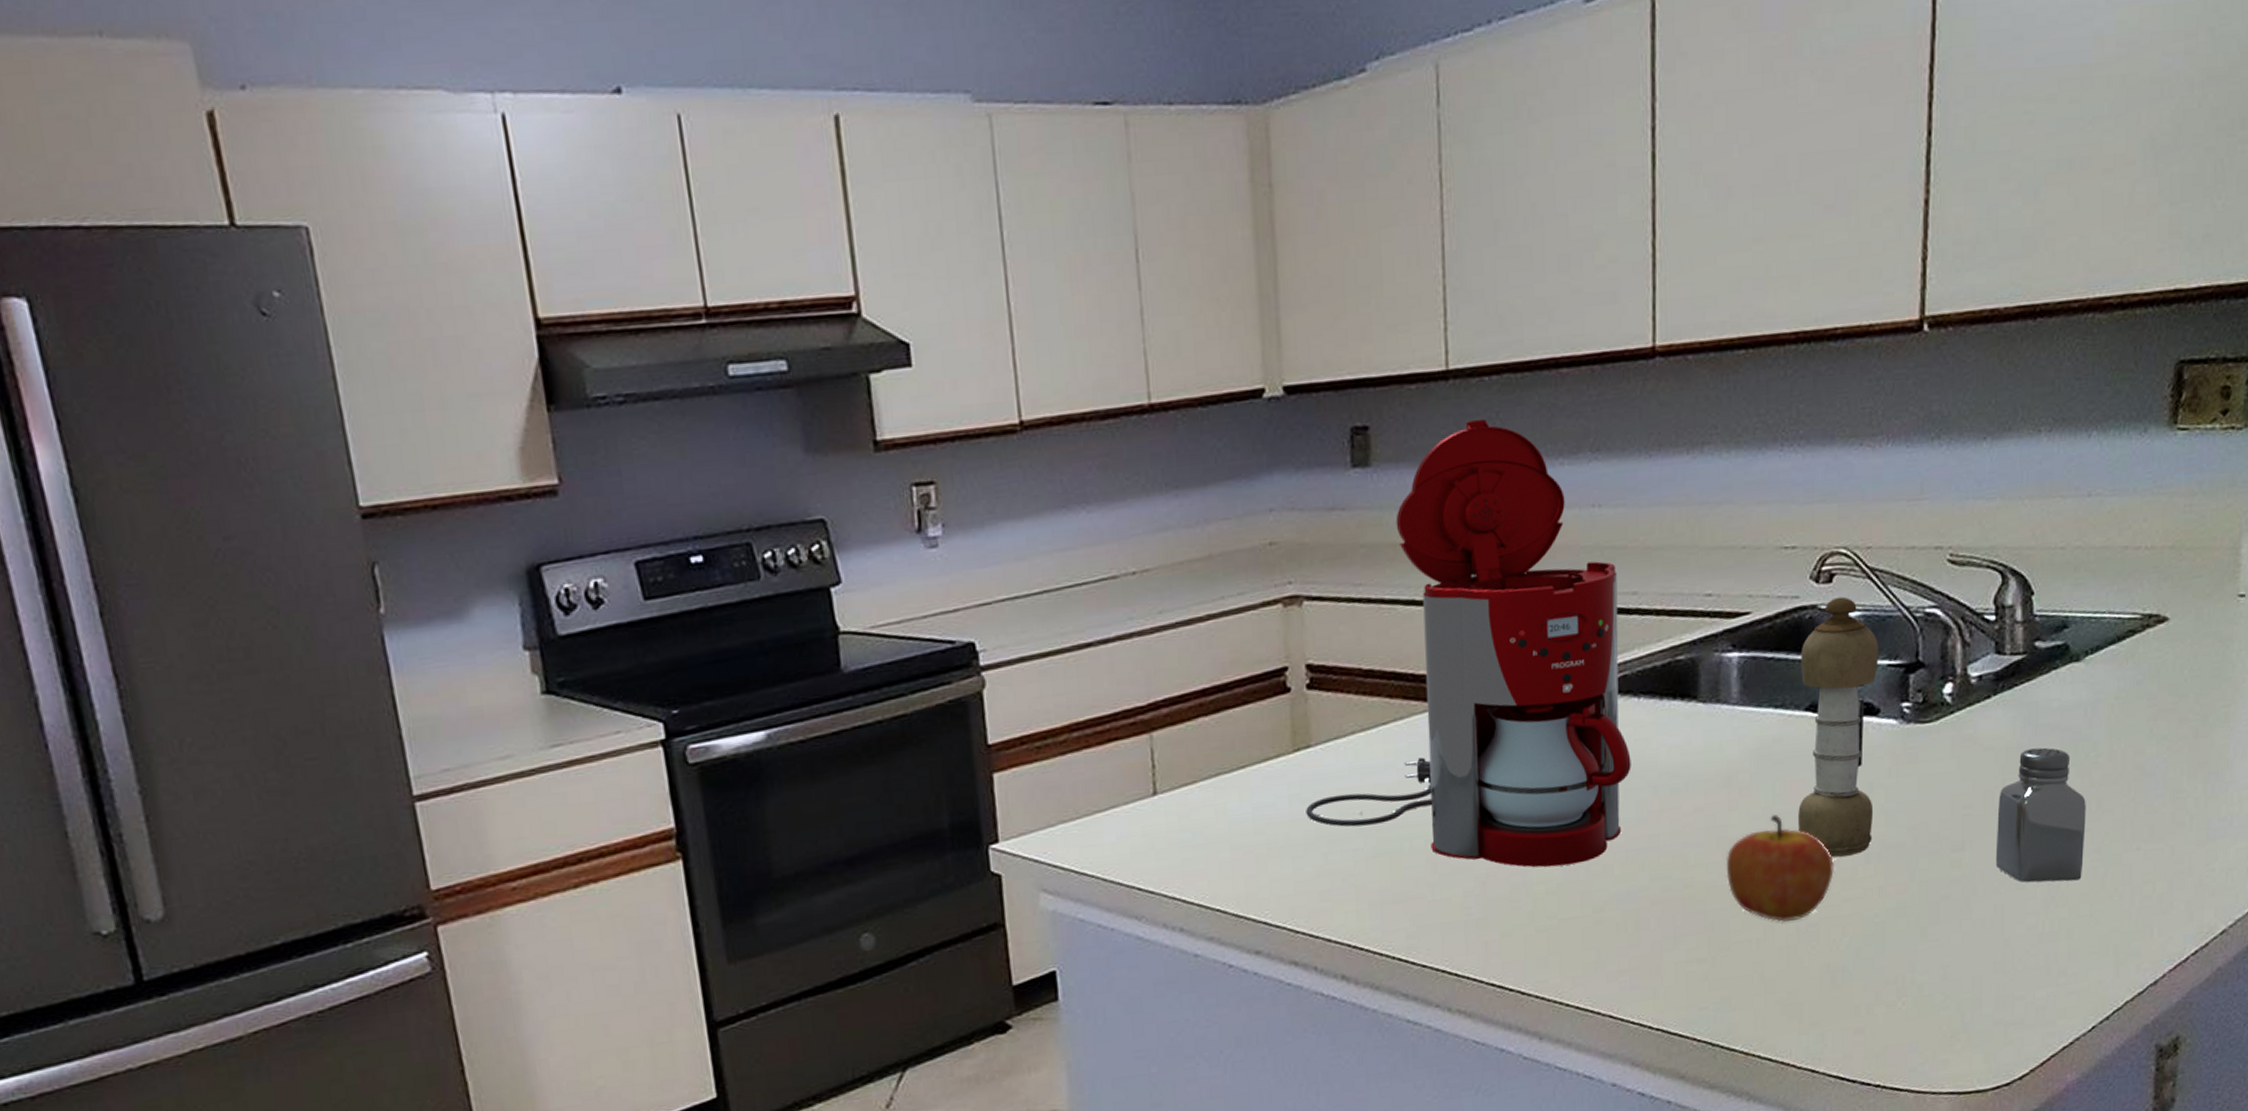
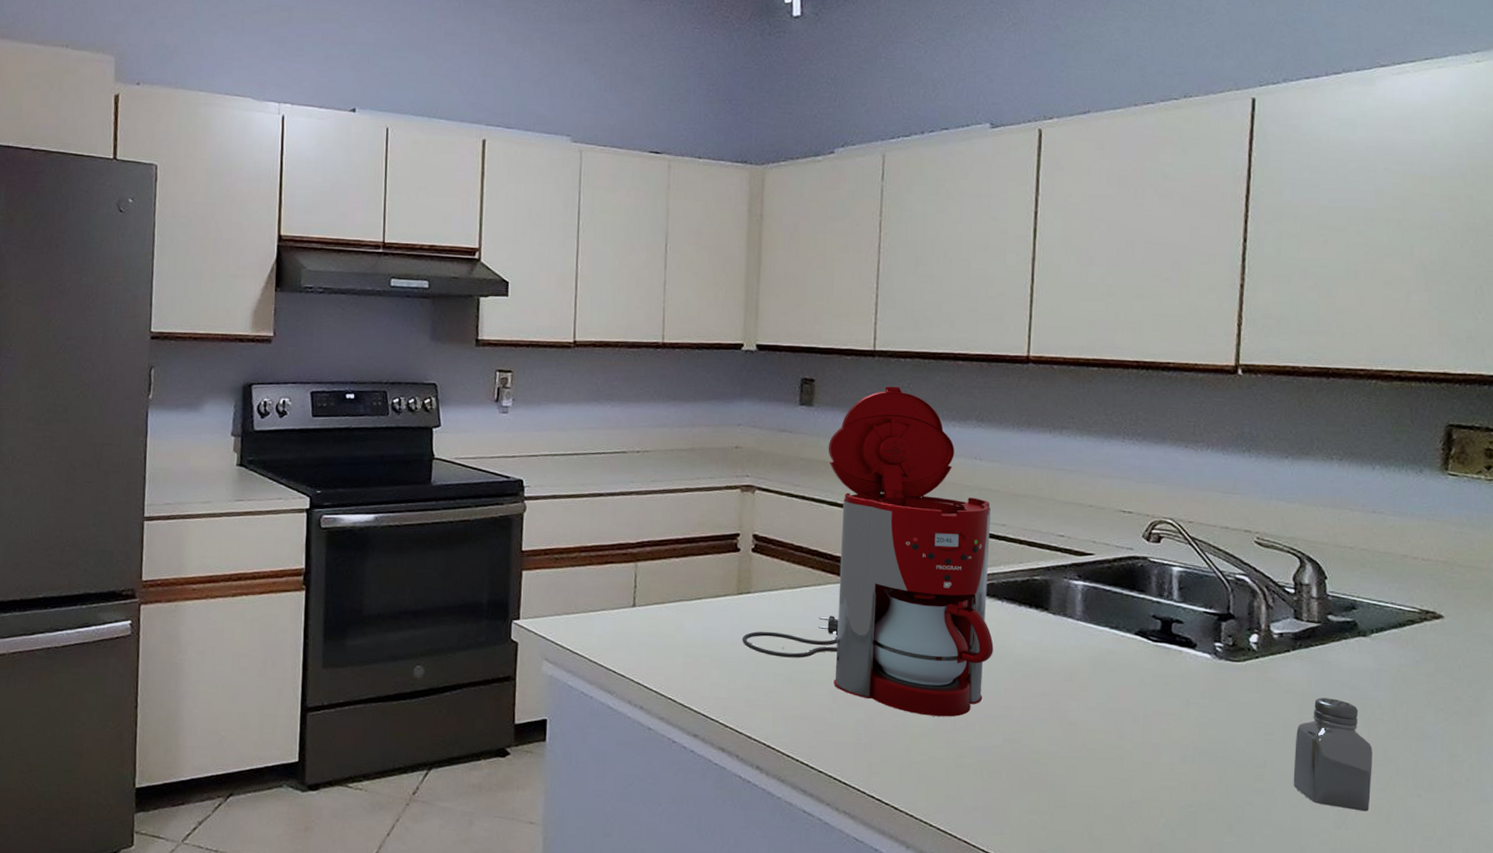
apple: present [1726,815,1834,922] -> none [1065,710,1155,796]
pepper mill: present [1798,596,1879,858] -> none [1126,554,1197,754]

